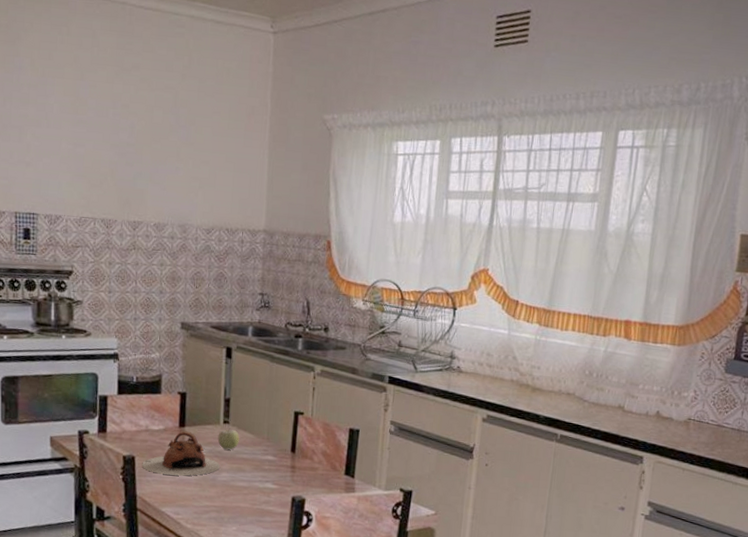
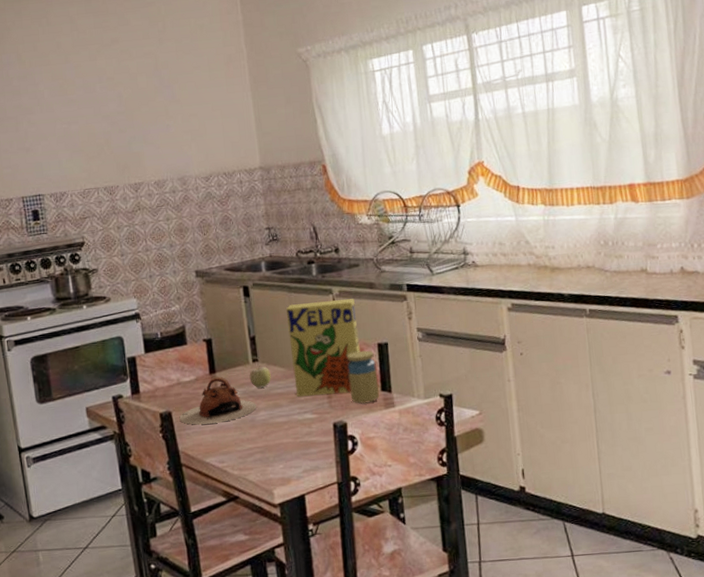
cereal box: none [260,373,335,471] -> present [286,299,360,397]
jar: none [313,432,344,484] -> present [347,350,379,404]

